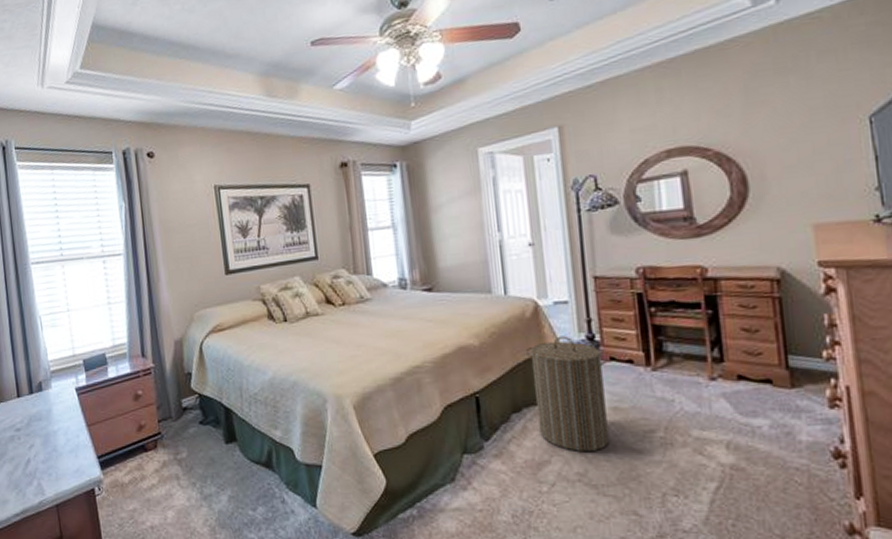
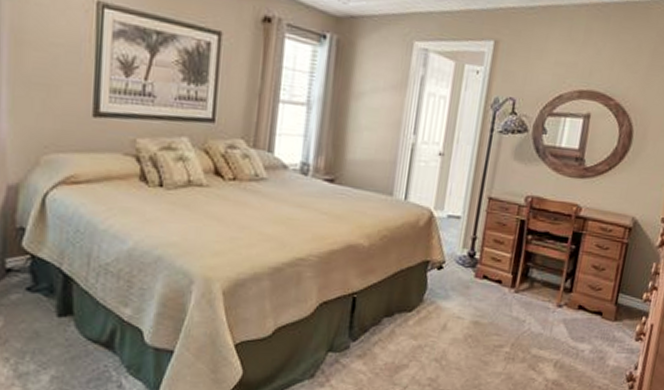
laundry hamper: present [525,336,609,451] -> none [405,249,481,359]

